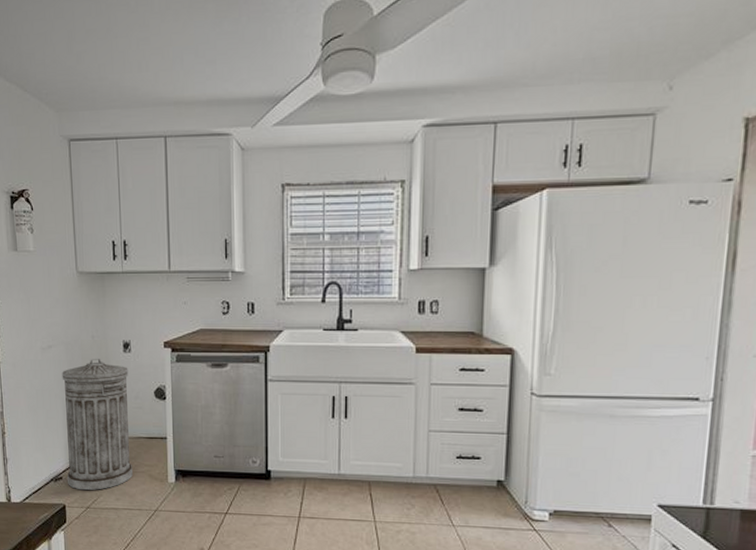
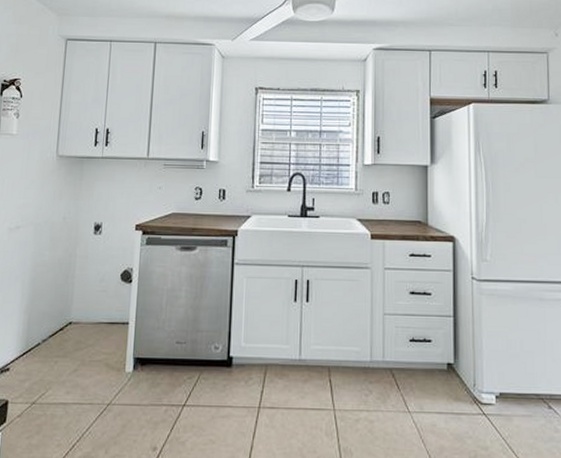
trash can: present [62,359,133,491] -> none [14,240,97,383]

